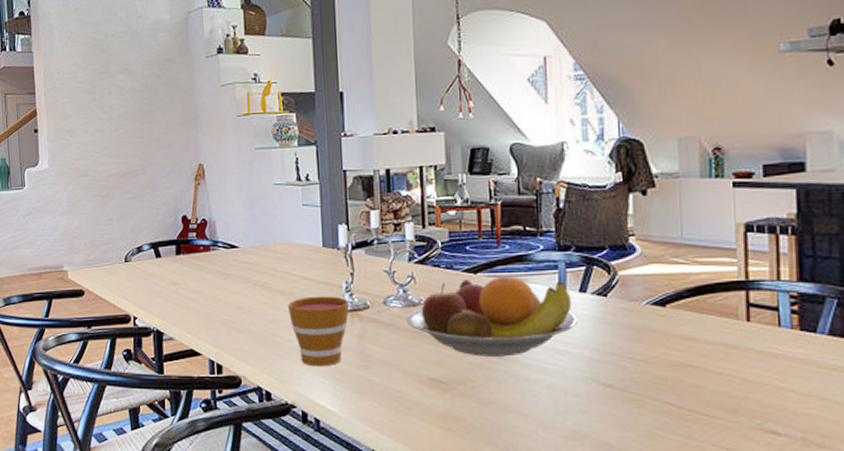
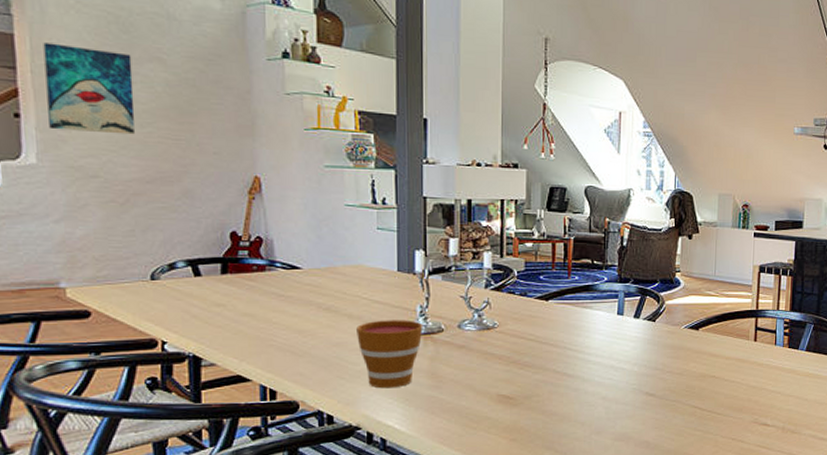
wall art: none [51,69,112,140] -> present [43,42,135,135]
fruit bowl: present [406,276,578,357] -> none [479,303,631,374]

